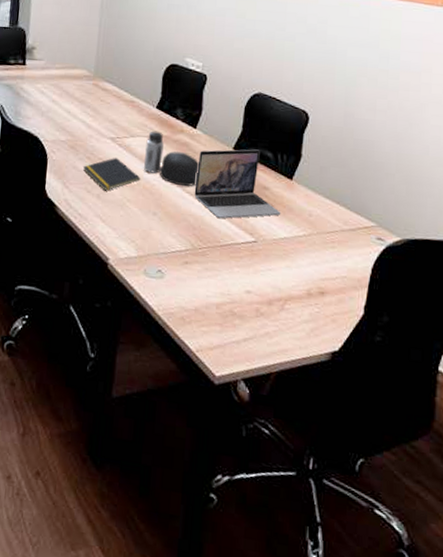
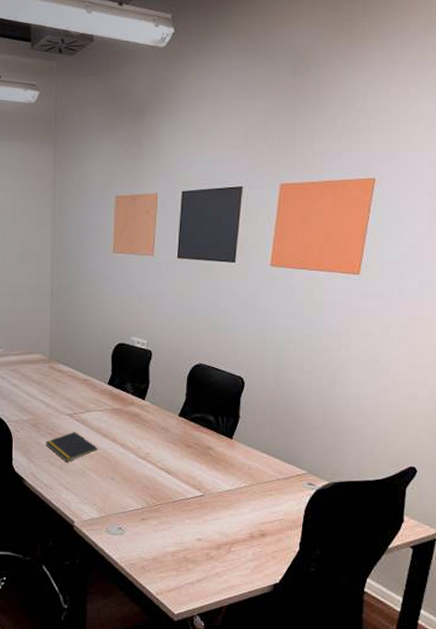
water bottle: present [143,131,199,187] -> none [99,405,149,453]
laptop: present [194,149,281,219] -> none [146,414,224,478]

